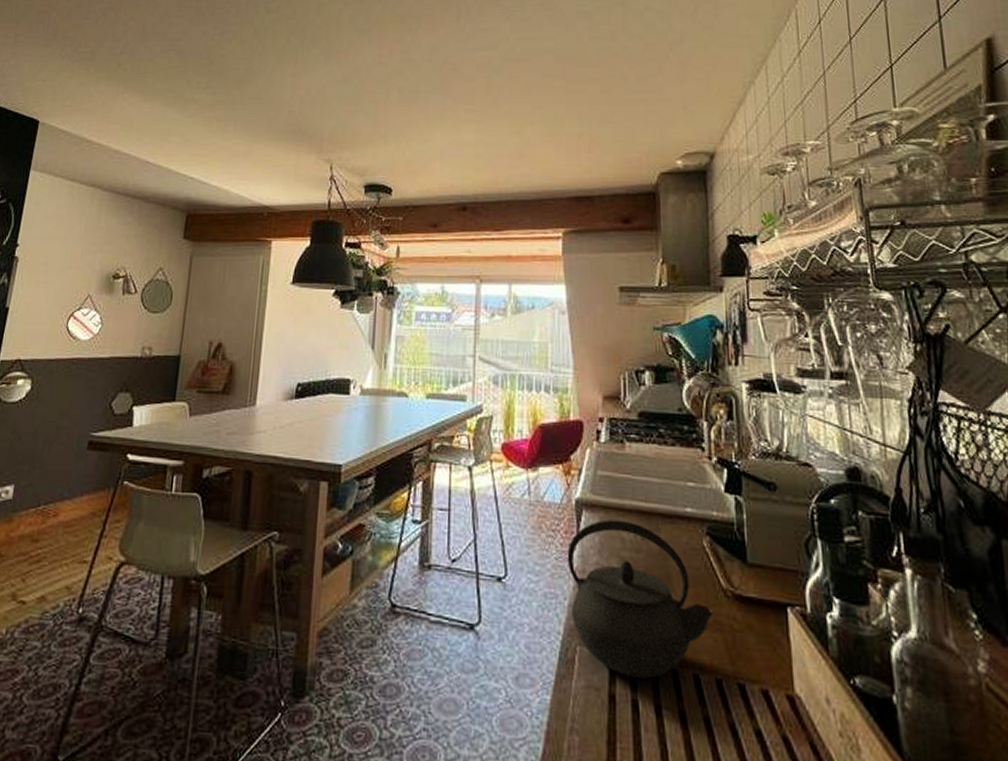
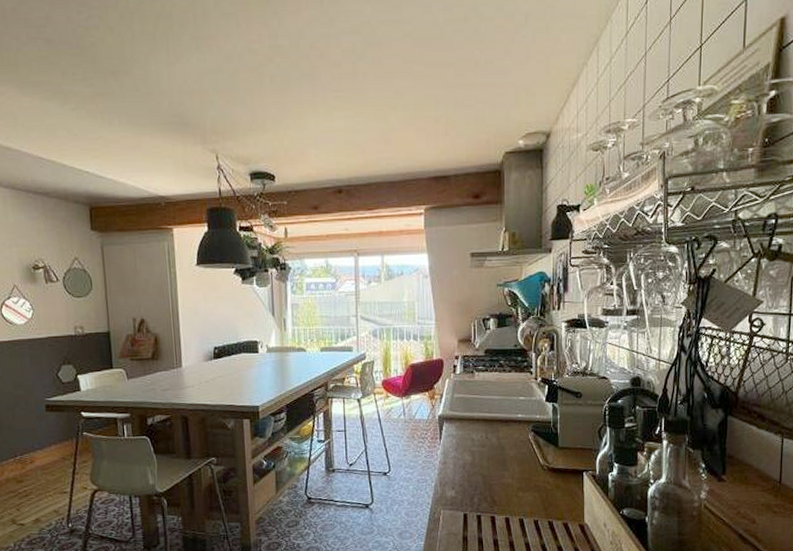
kettle: present [567,519,714,679] -> none [433,427,535,525]

